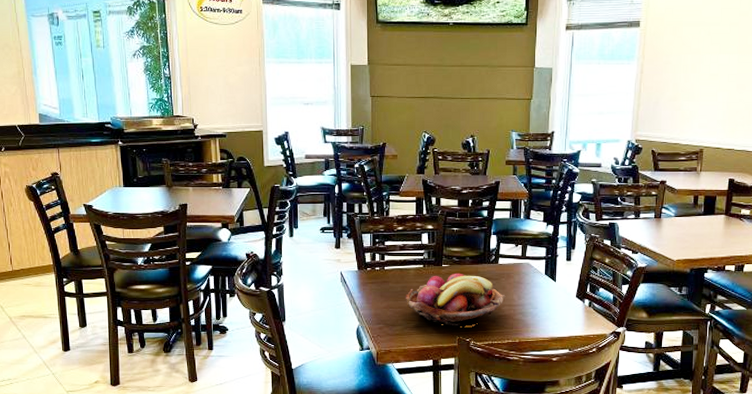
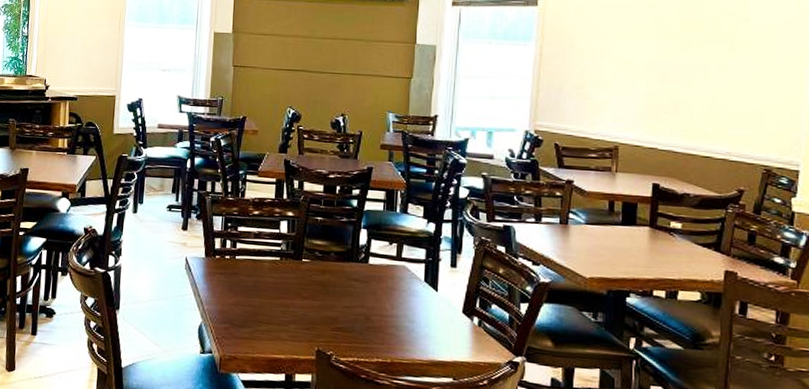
fruit basket: present [405,273,506,326] -> none [257,270,376,335]

